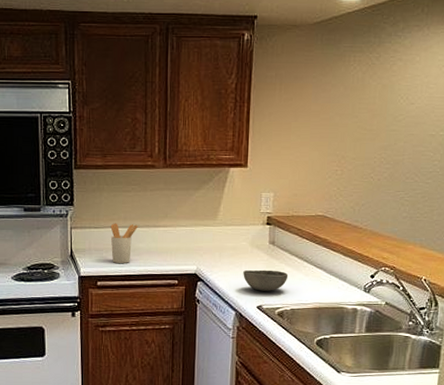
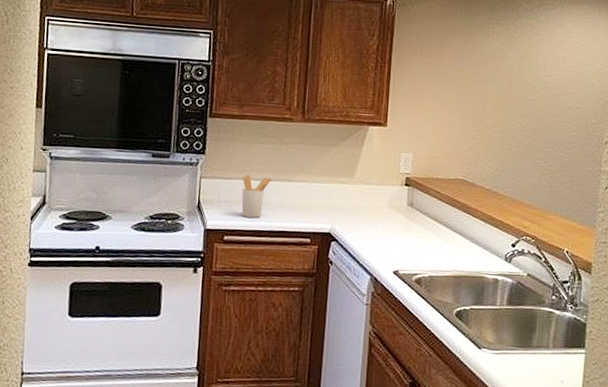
bowl: present [243,269,289,291] -> none [379,232,427,256]

